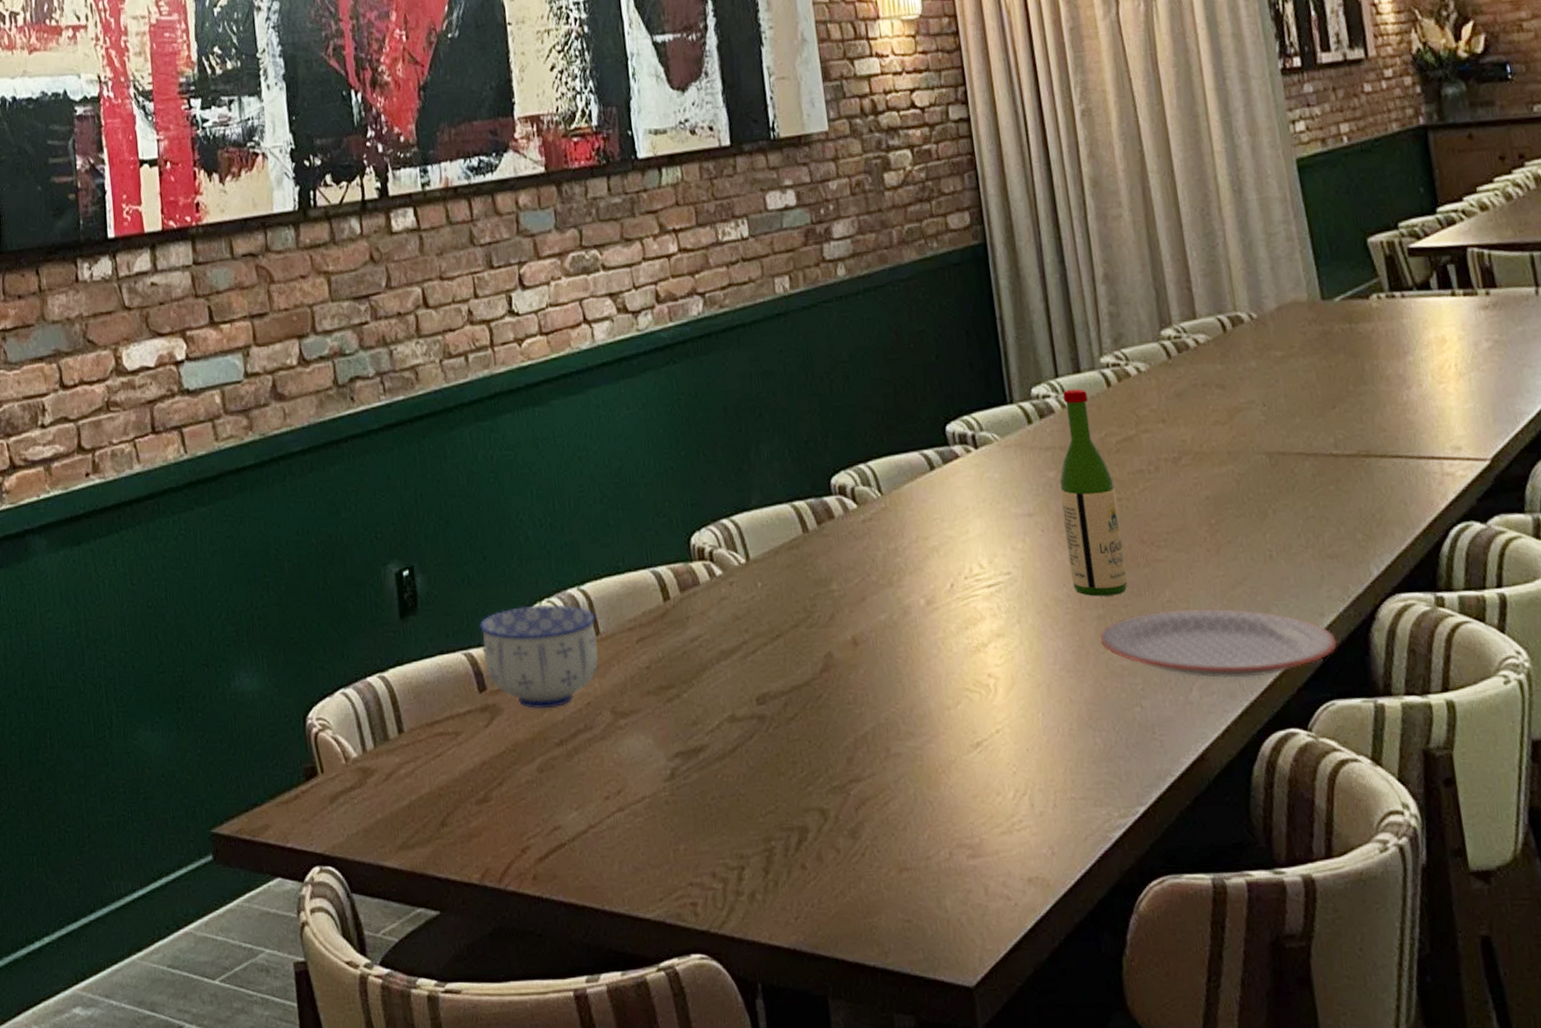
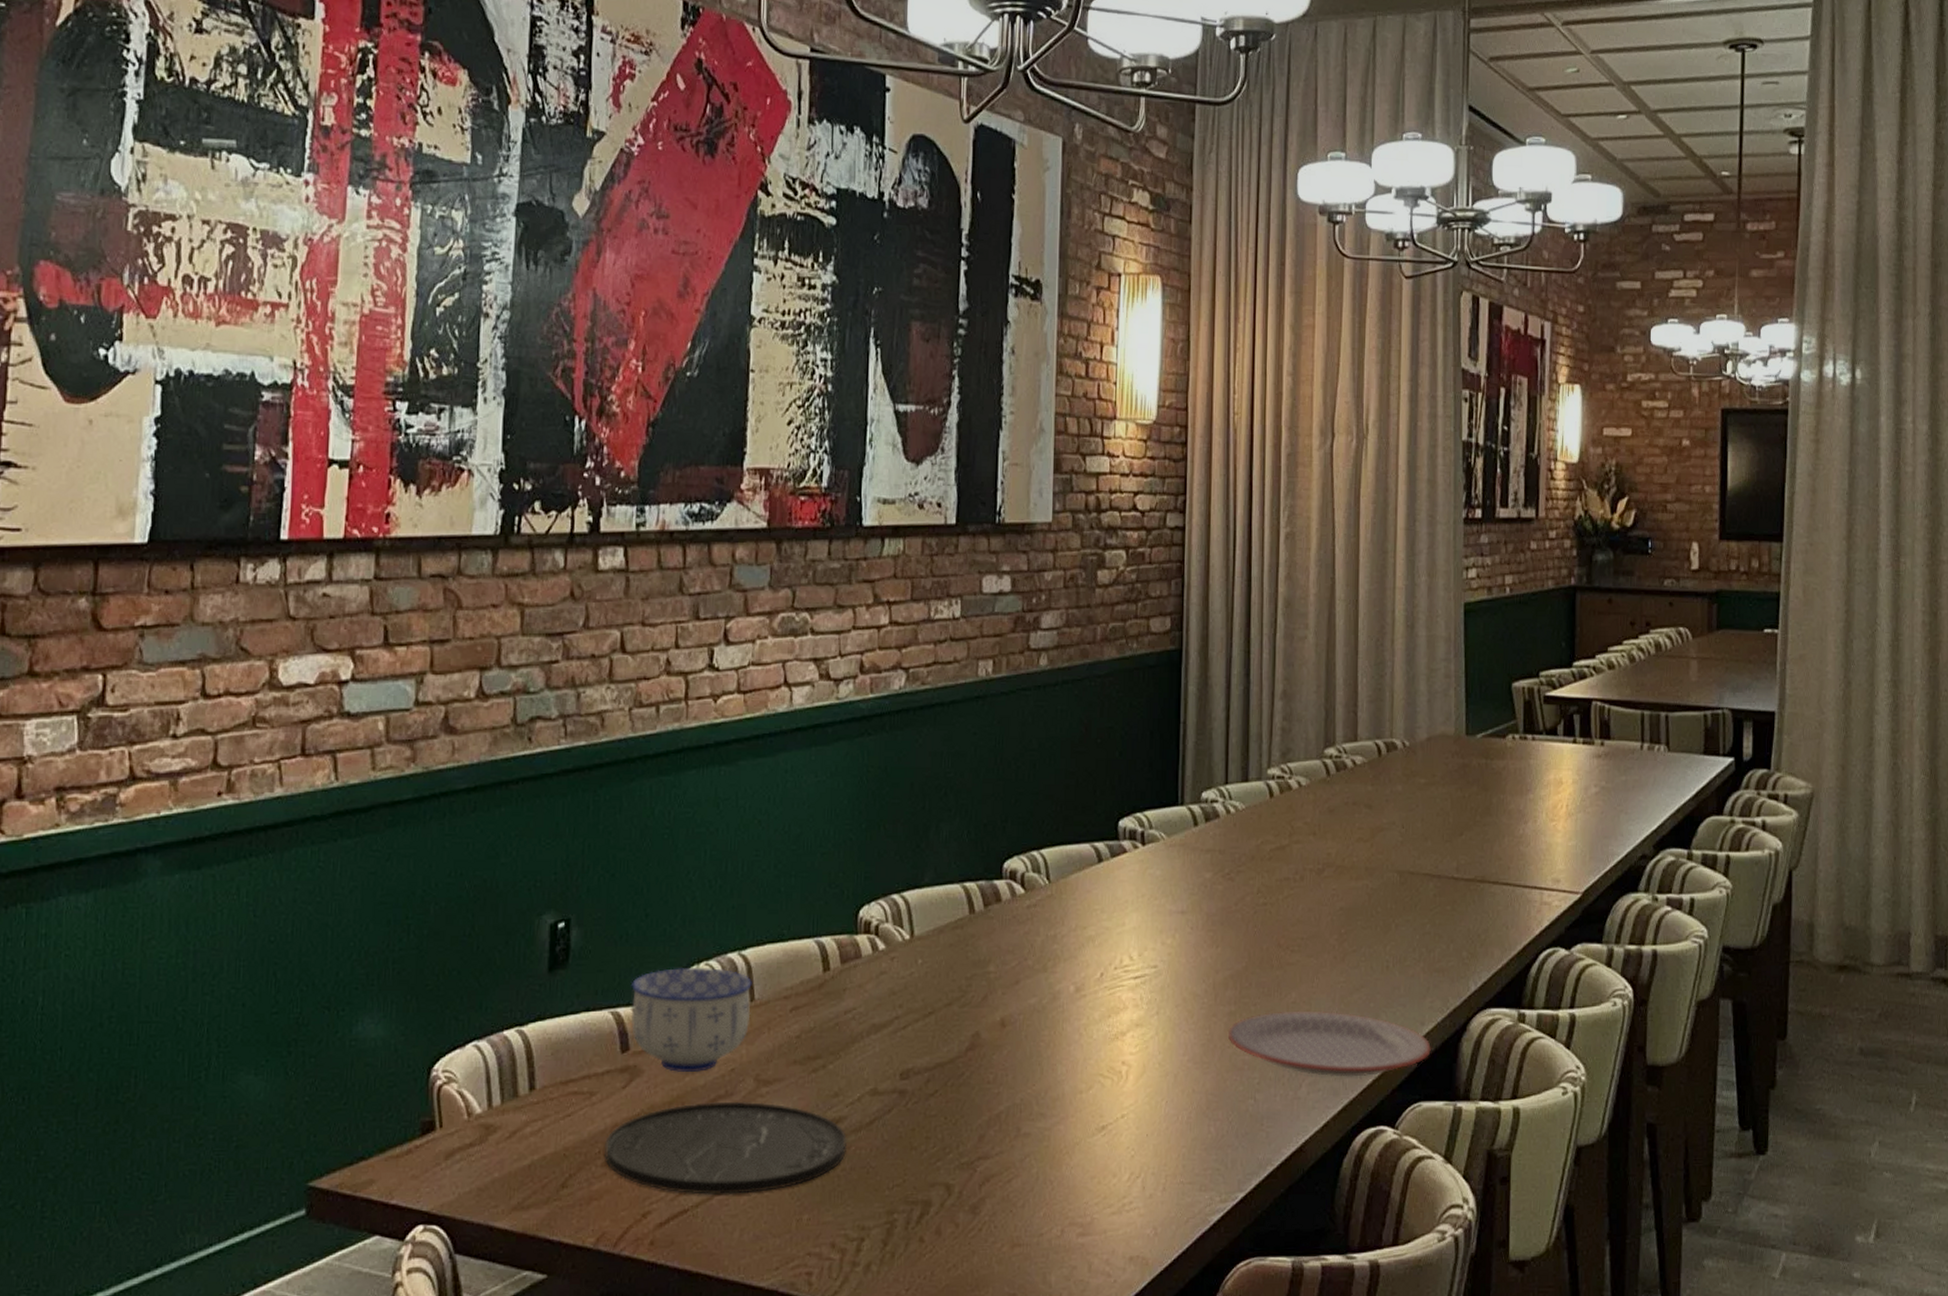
plate: none [476,734,713,828] -> present [605,1101,847,1195]
wine bottle: present [1059,389,1128,597] -> none [1211,797,1262,994]

